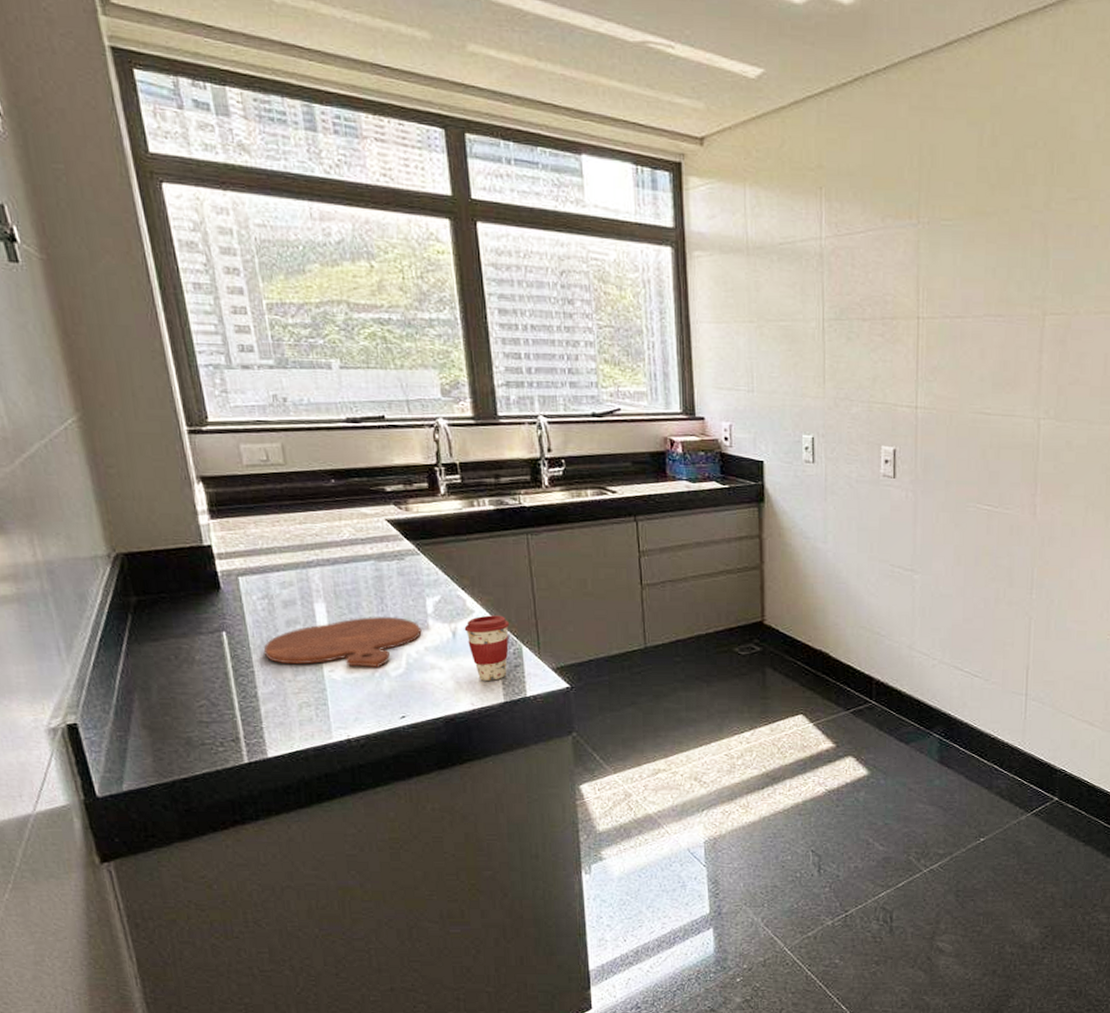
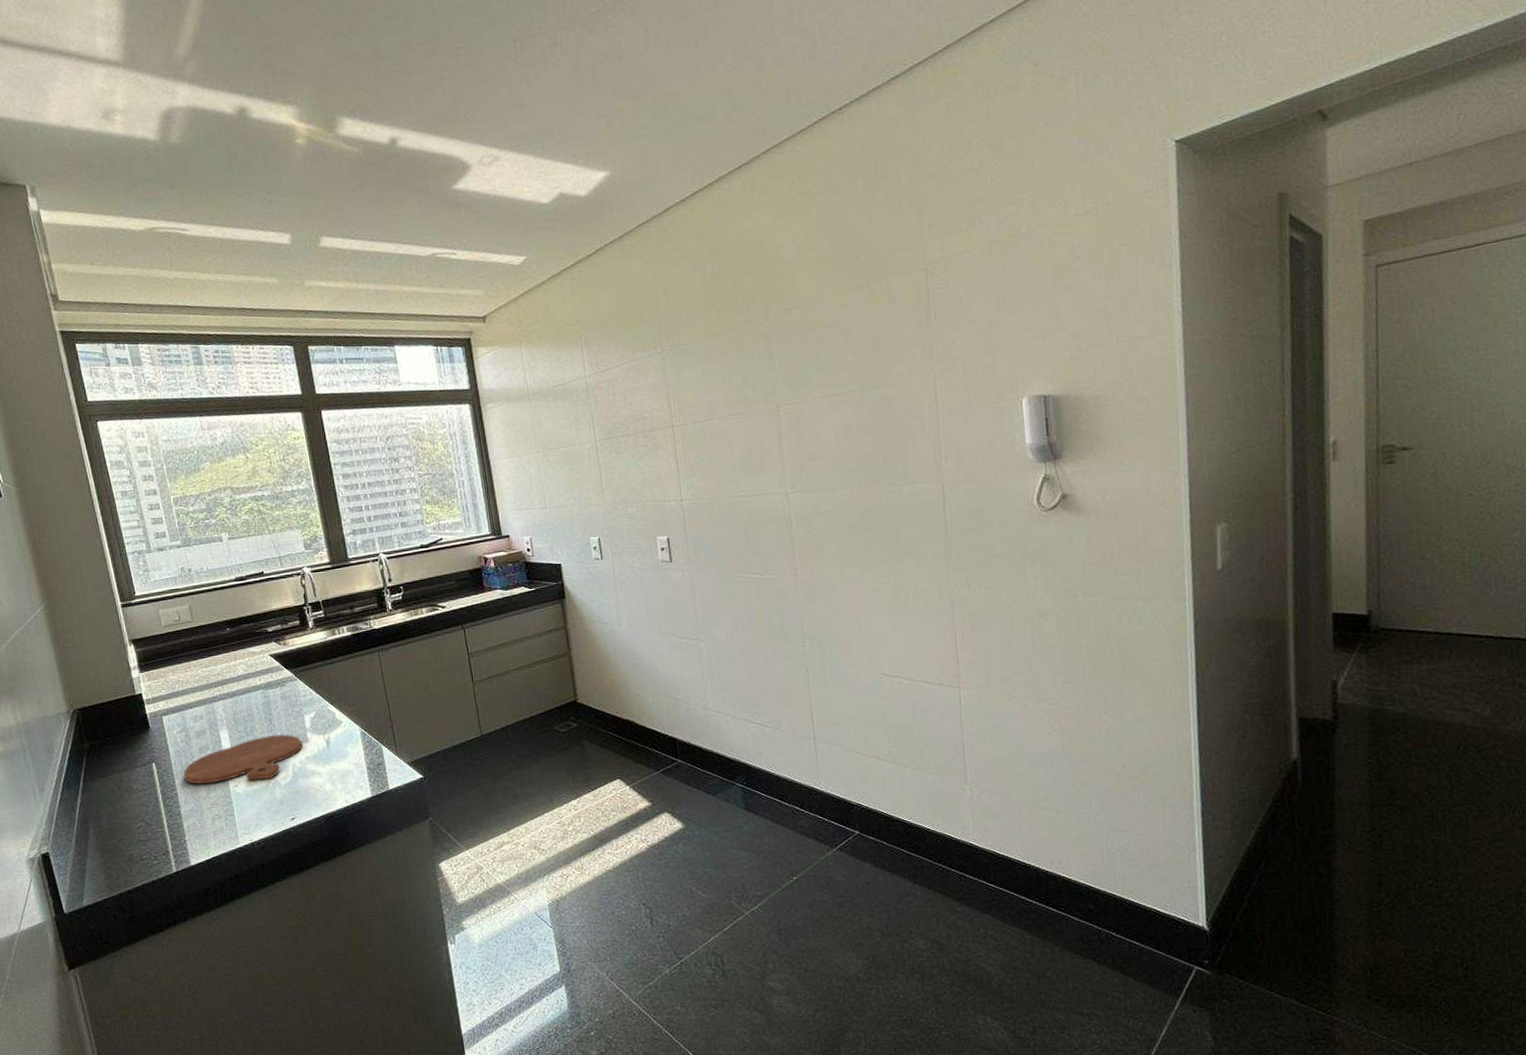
coffee cup: present [464,615,510,681] -> none [335,722,372,780]

